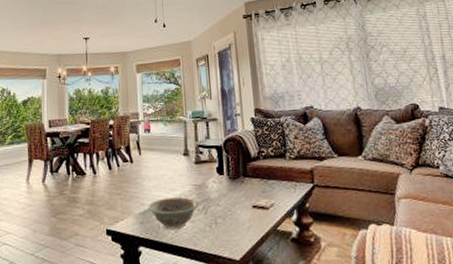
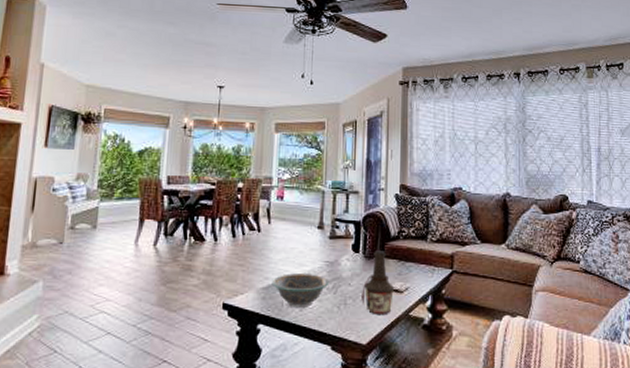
bottle: none [230,171,260,232] -> present [361,251,394,316]

